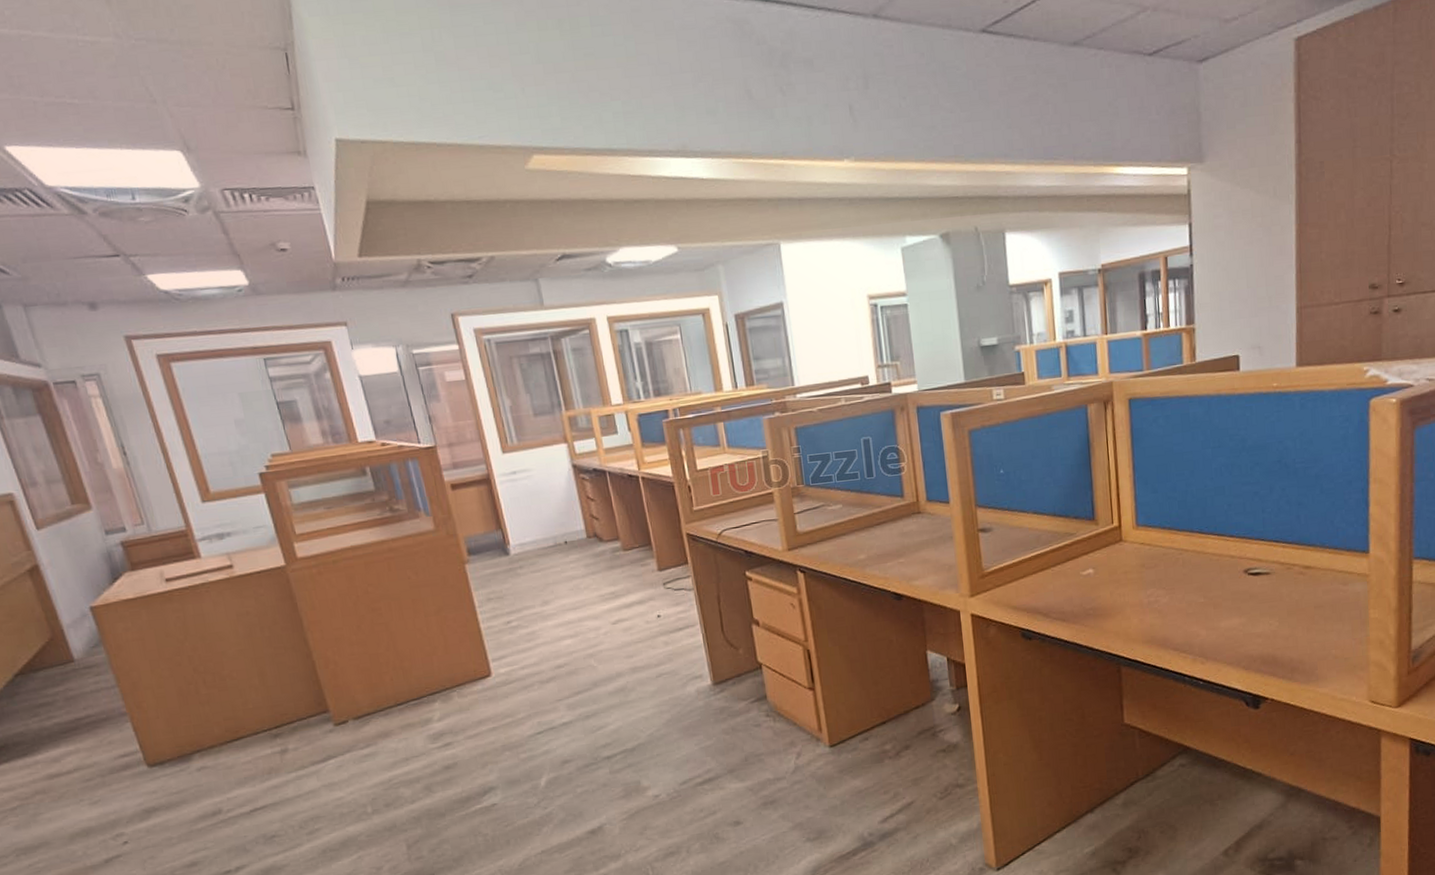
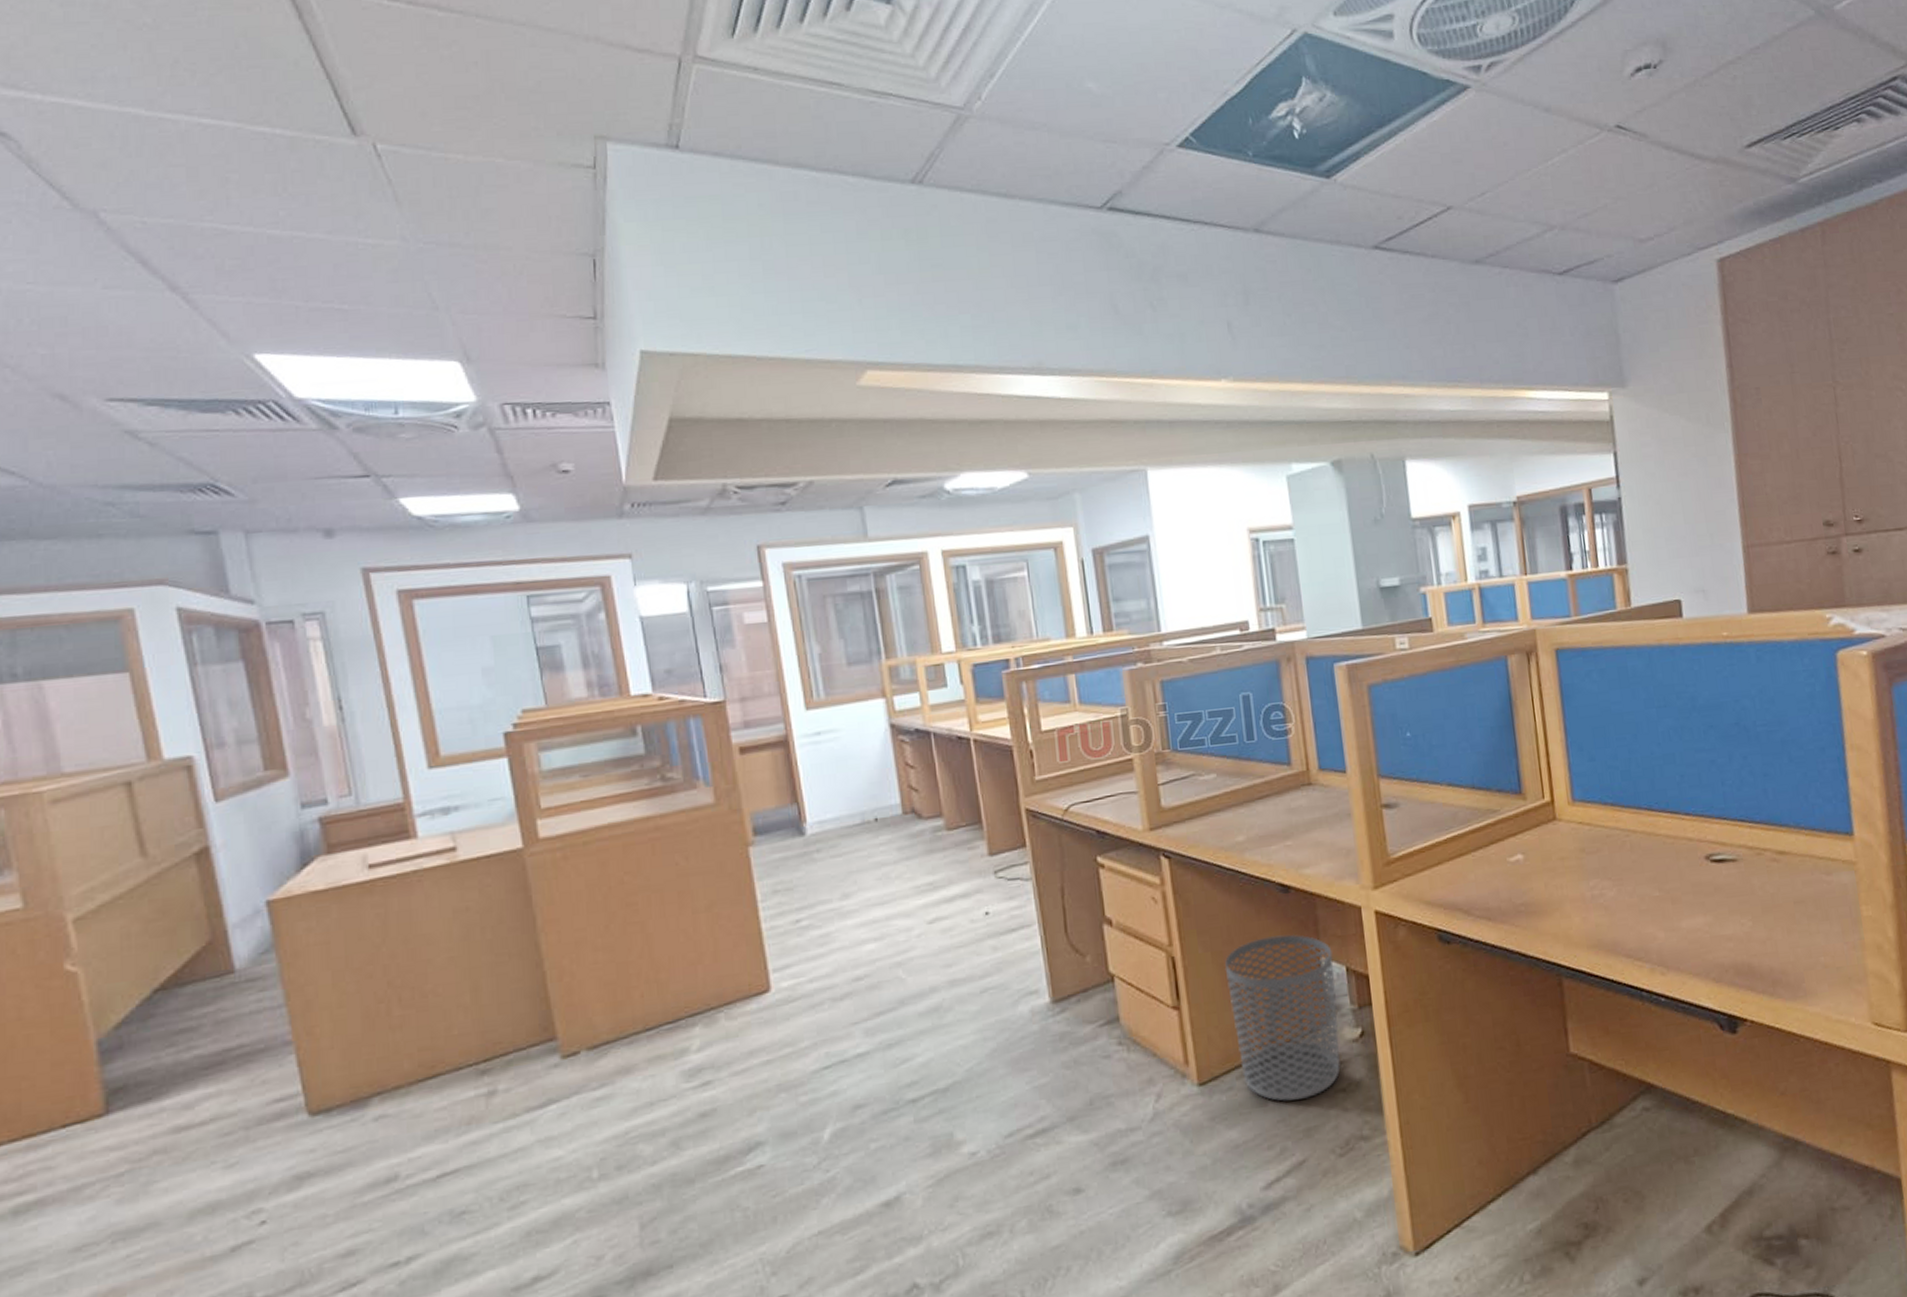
waste bin: none [850,632,942,759] -> present [1224,934,1341,1102]

